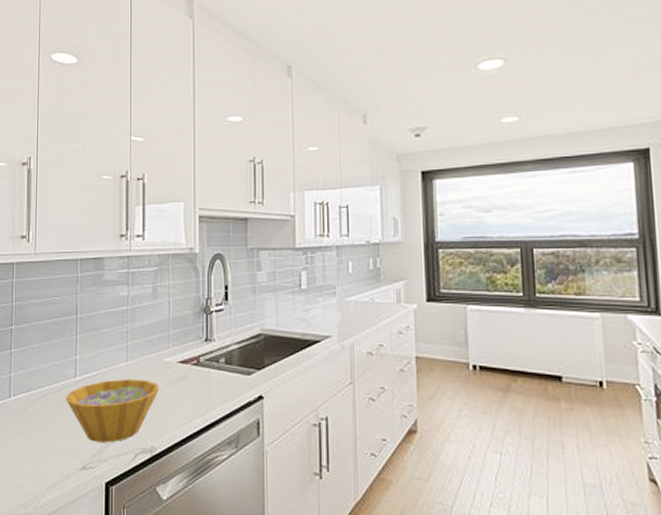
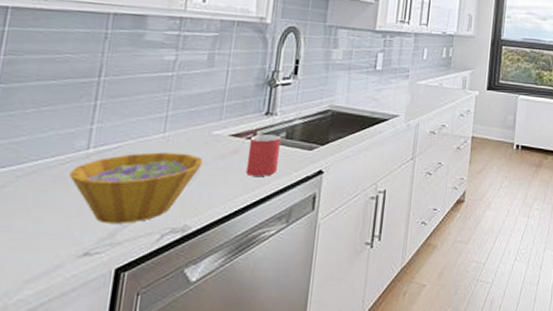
mug: none [194,360,222,401] -> present [245,134,282,176]

